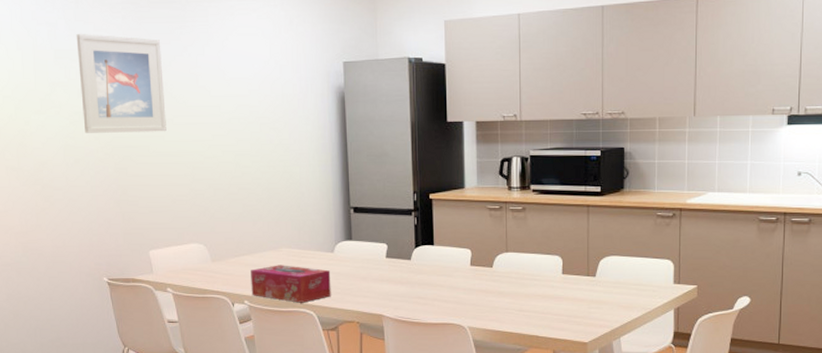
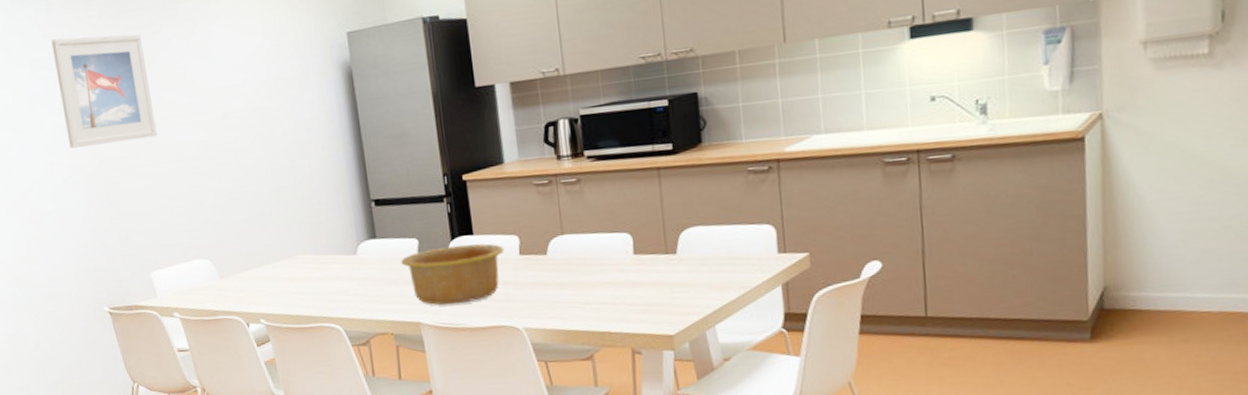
tissue box: present [251,265,331,303] -> none [264,274,358,317]
bowl: none [371,252,458,302] -> present [401,243,505,305]

